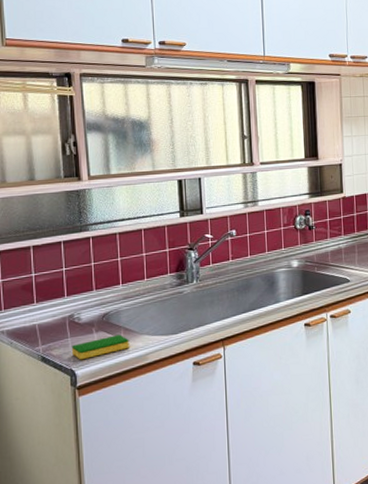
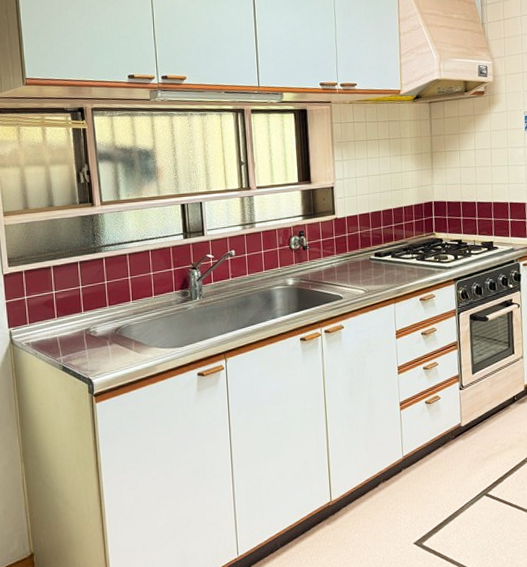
dish sponge: present [71,335,129,360] -> none [88,347,140,370]

